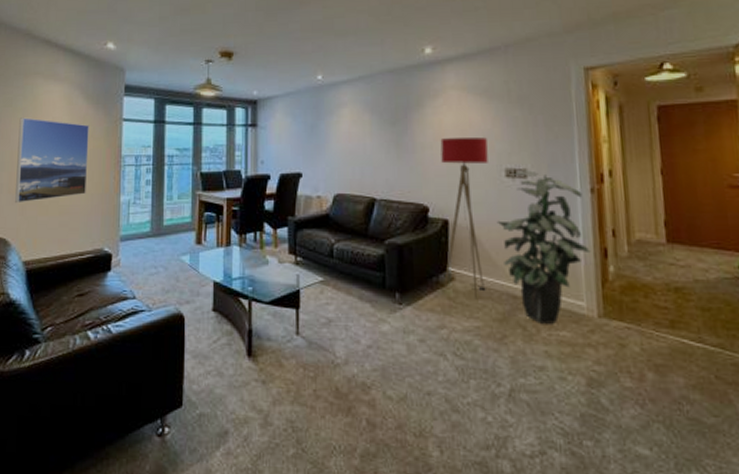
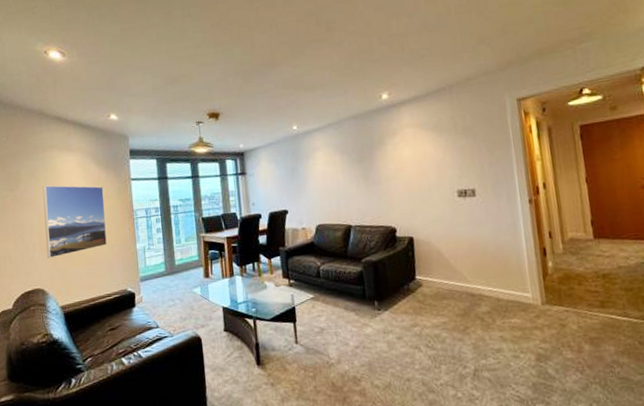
floor lamp: present [440,137,488,300] -> none [401,165,449,300]
indoor plant: present [496,170,590,324] -> none [453,189,532,315]

